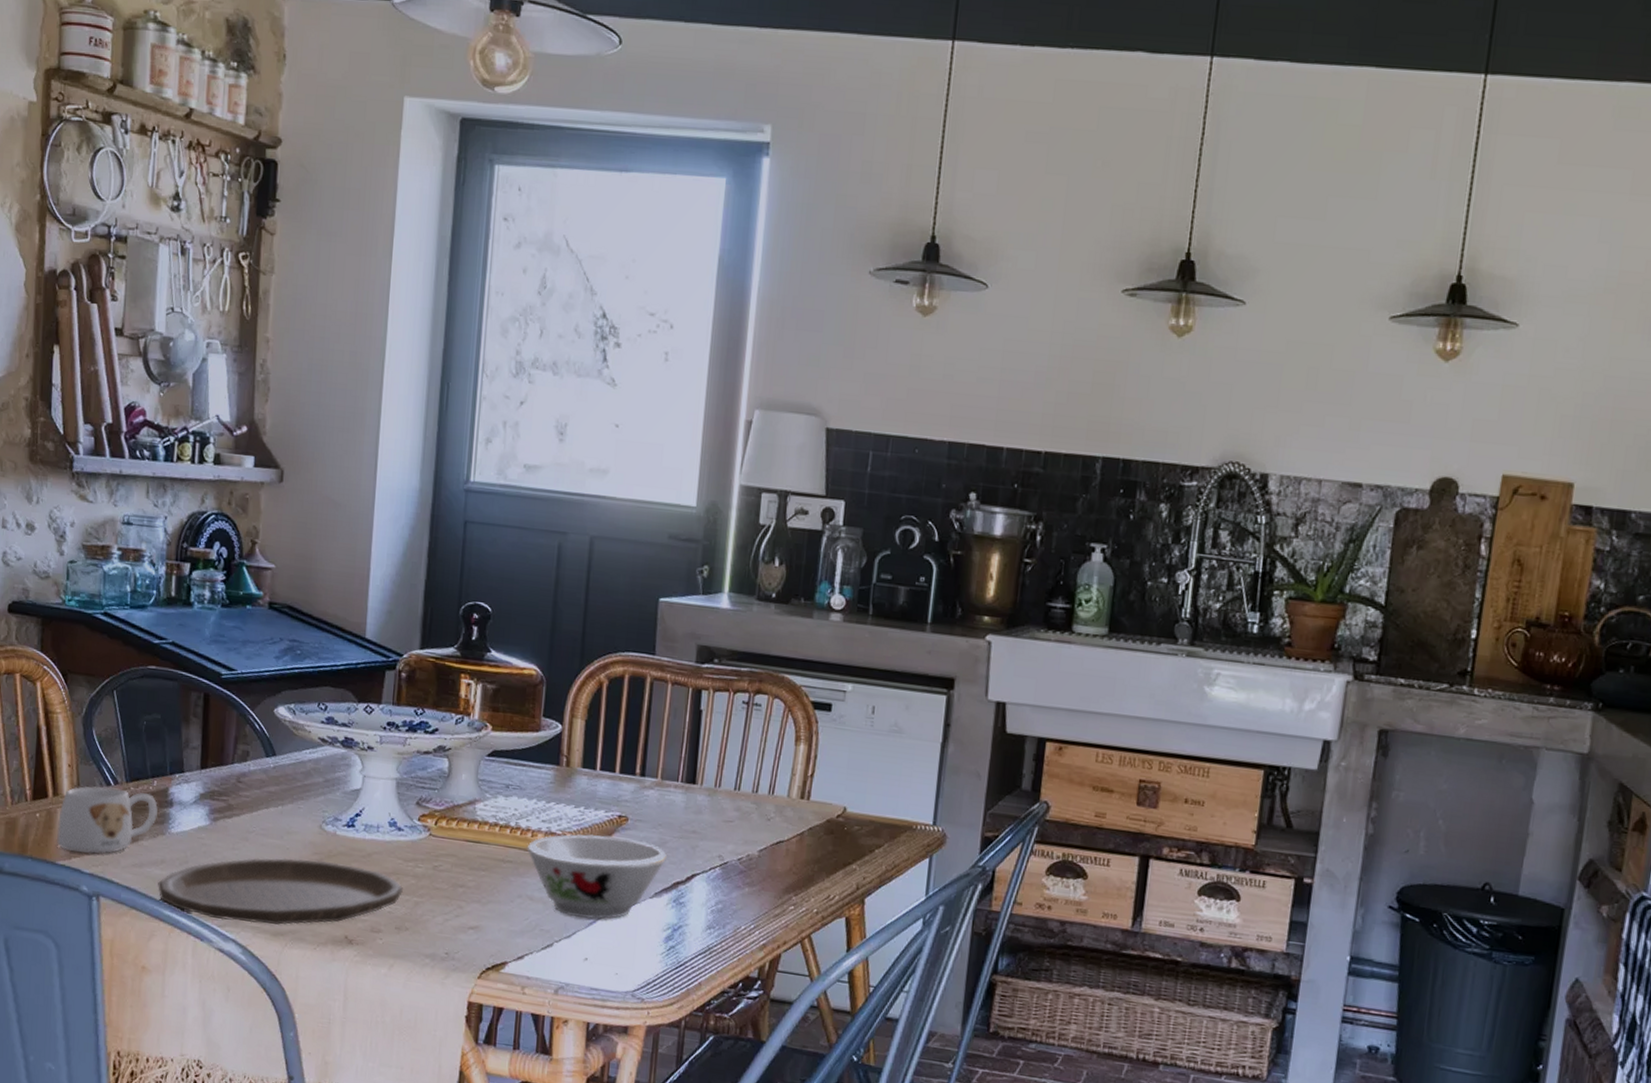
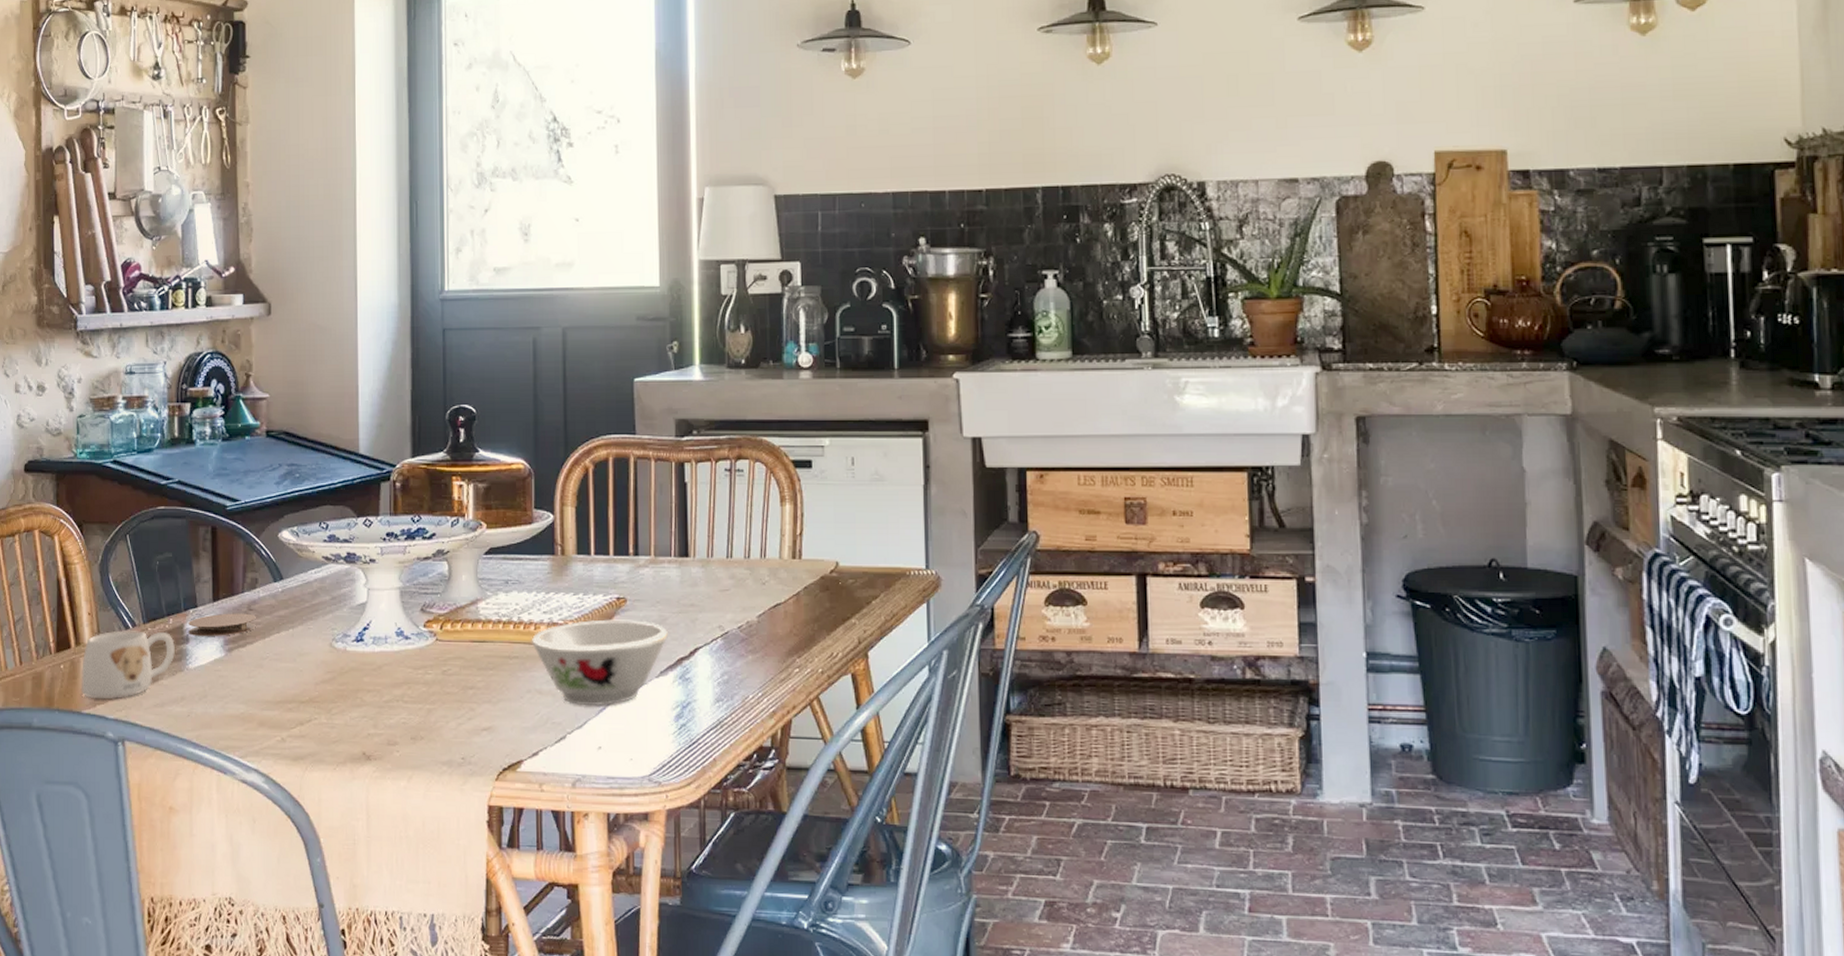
plate: present [158,857,403,925] -> none [180,678,415,751]
coaster: none [173,782,246,805] -> present [188,613,257,636]

